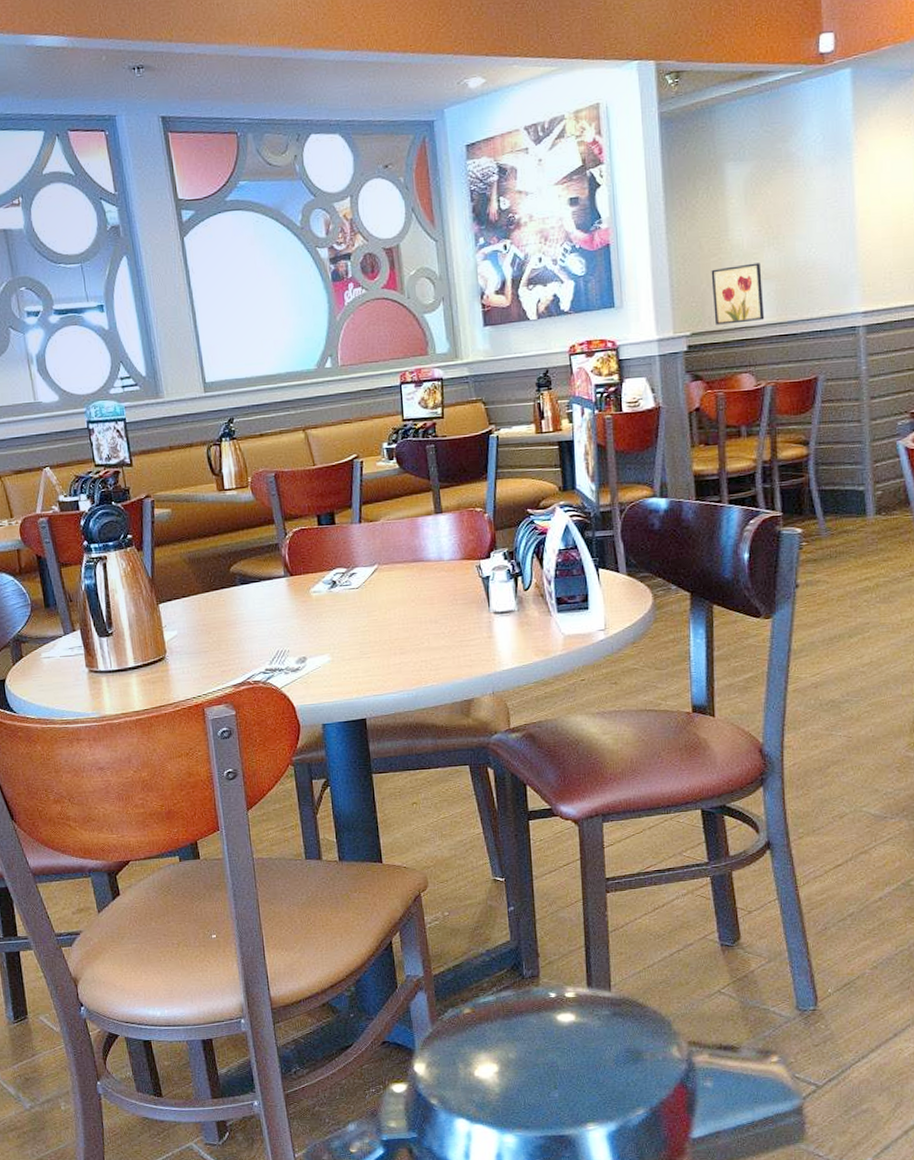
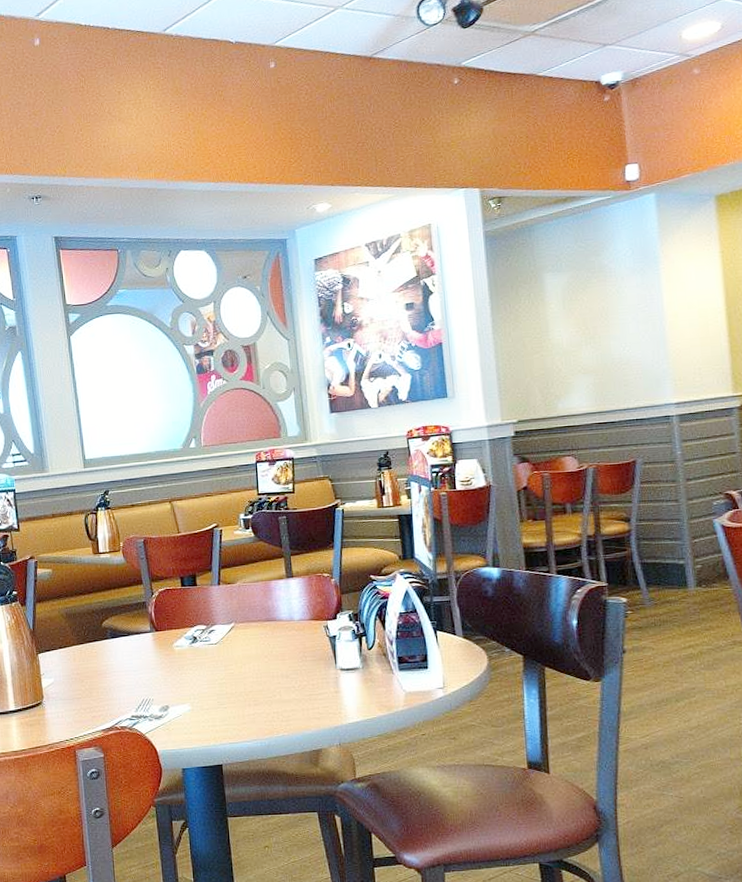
wall art: present [711,263,765,325] -> none [534,359,585,414]

